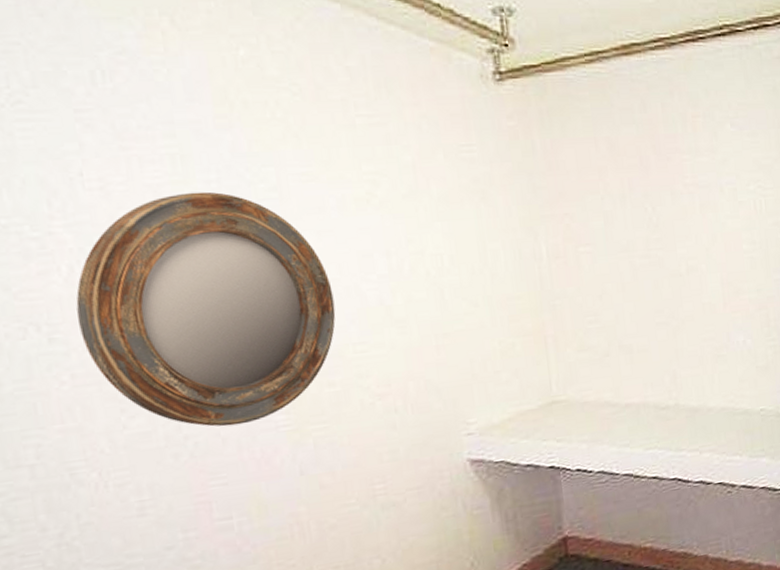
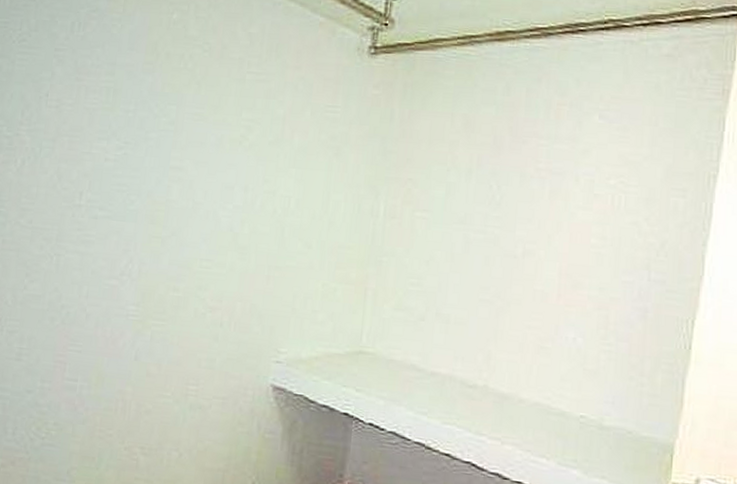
home mirror: present [76,191,336,427] -> none [16,117,196,307]

